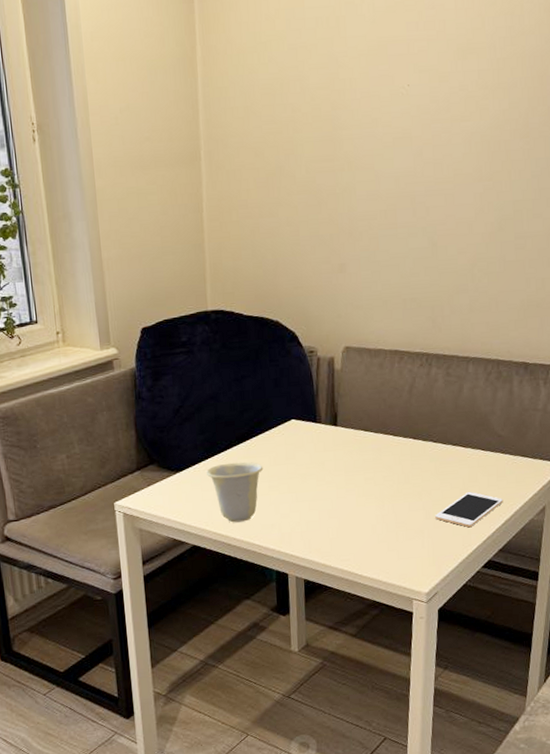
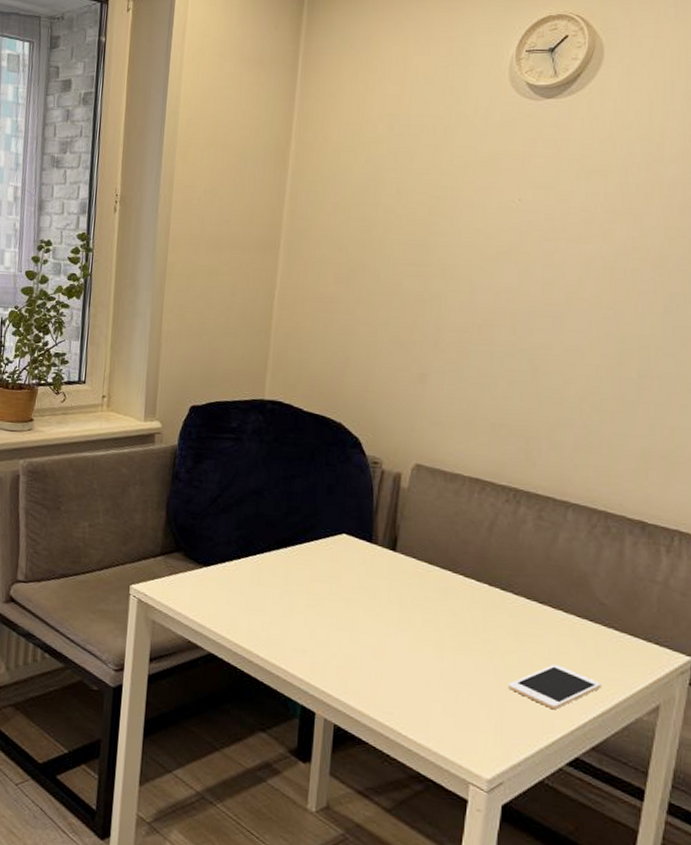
cup: present [206,462,264,523] -> none [236,567,303,639]

